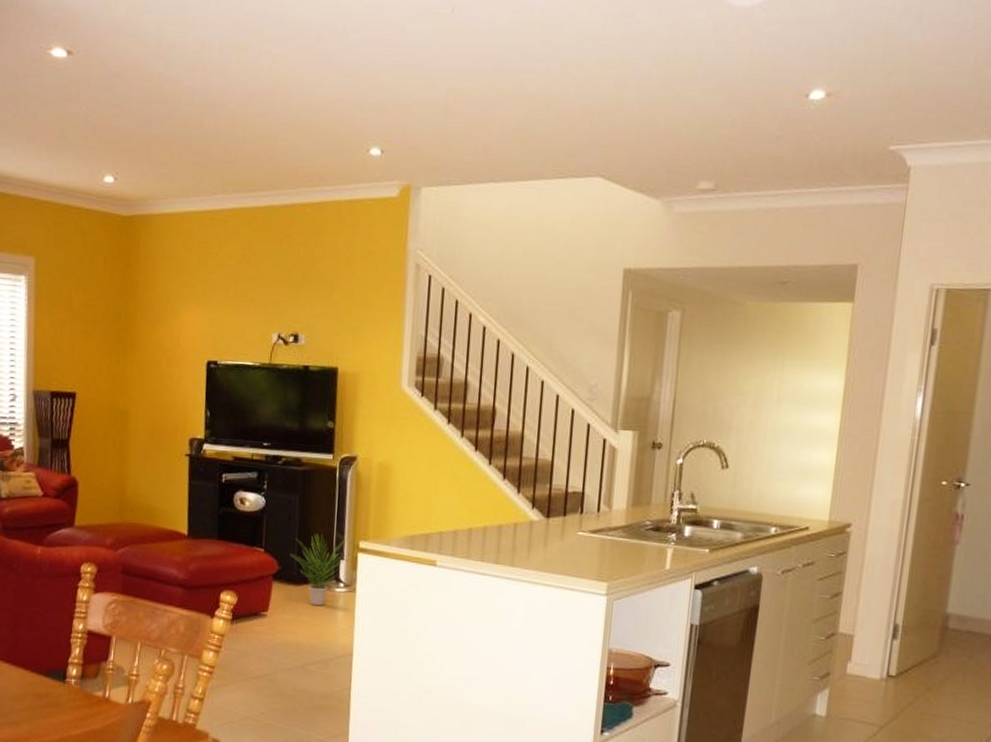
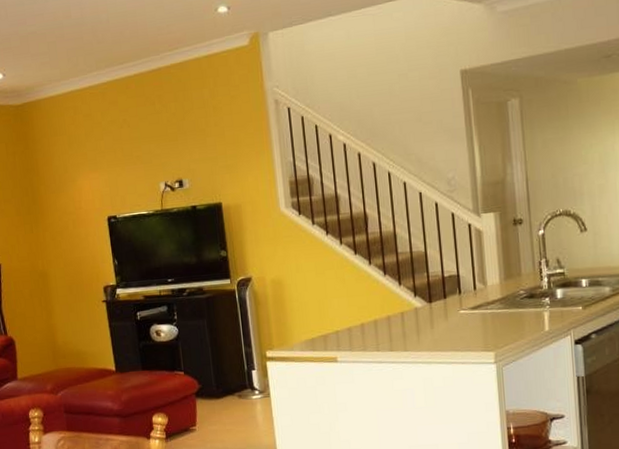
potted plant: present [290,533,347,606] -> none [207,350,257,415]

